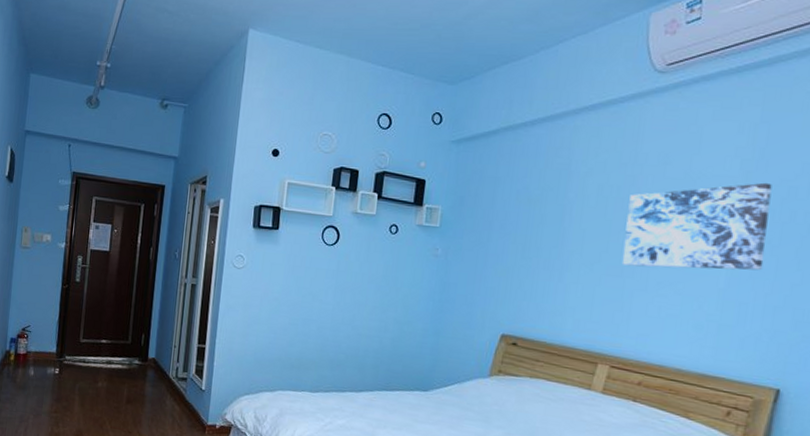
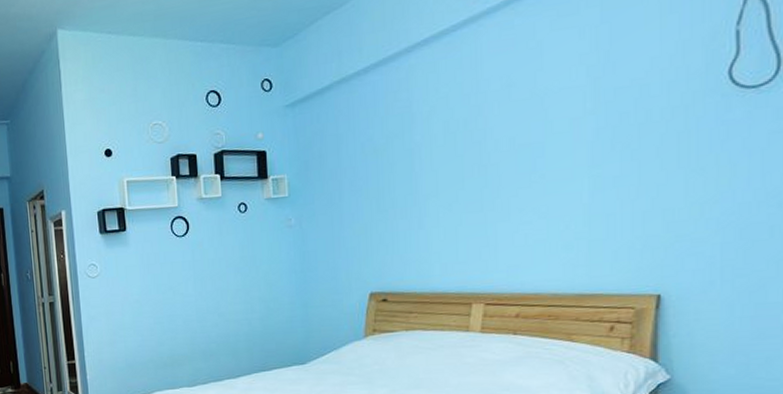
wall art: present [622,182,772,271] -> none [478,85,625,199]

